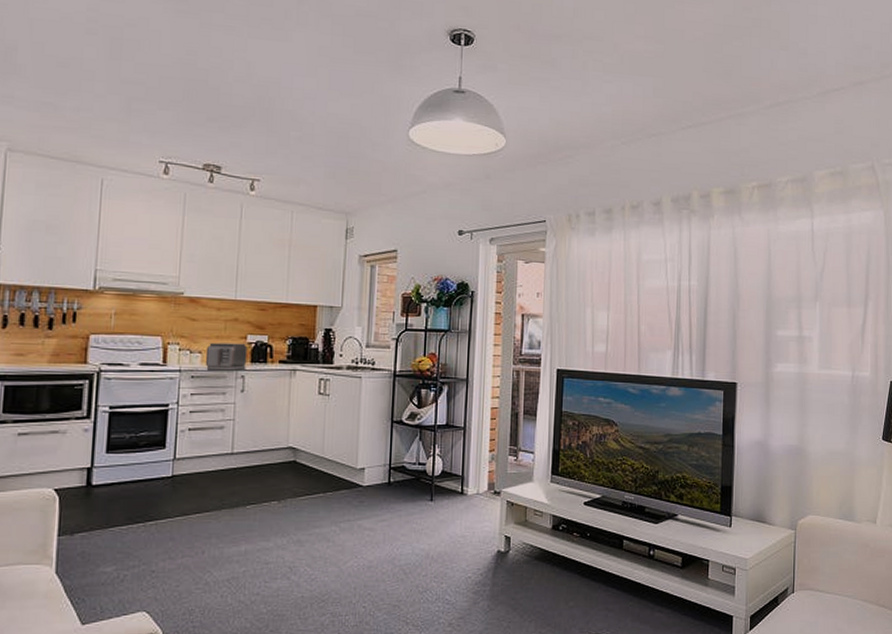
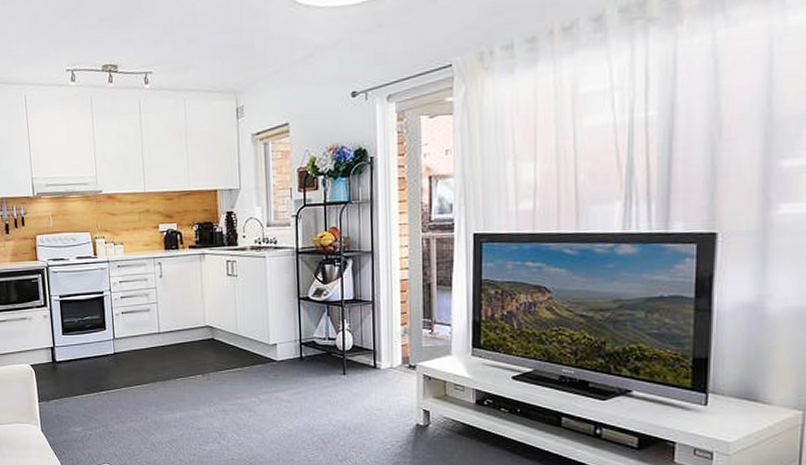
toaster: present [205,342,248,372] -> none [126,232,162,261]

